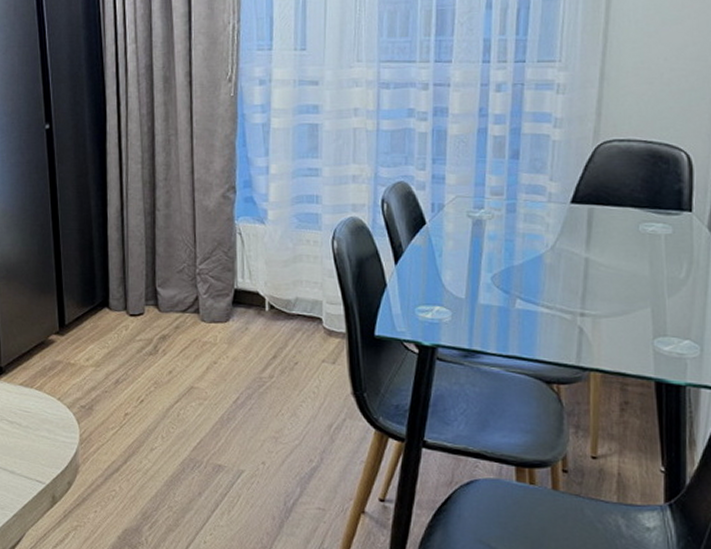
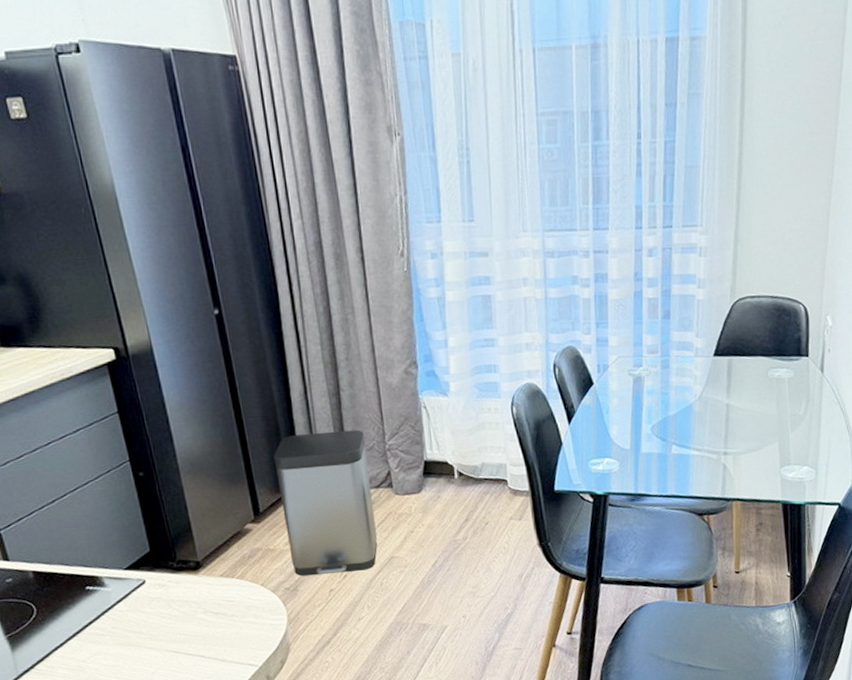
pedal bin: none [84,250,179,398] -> present [273,430,378,577]

